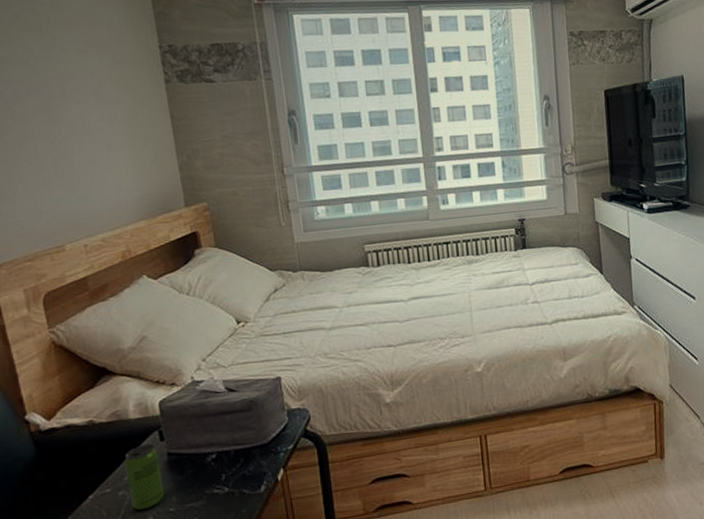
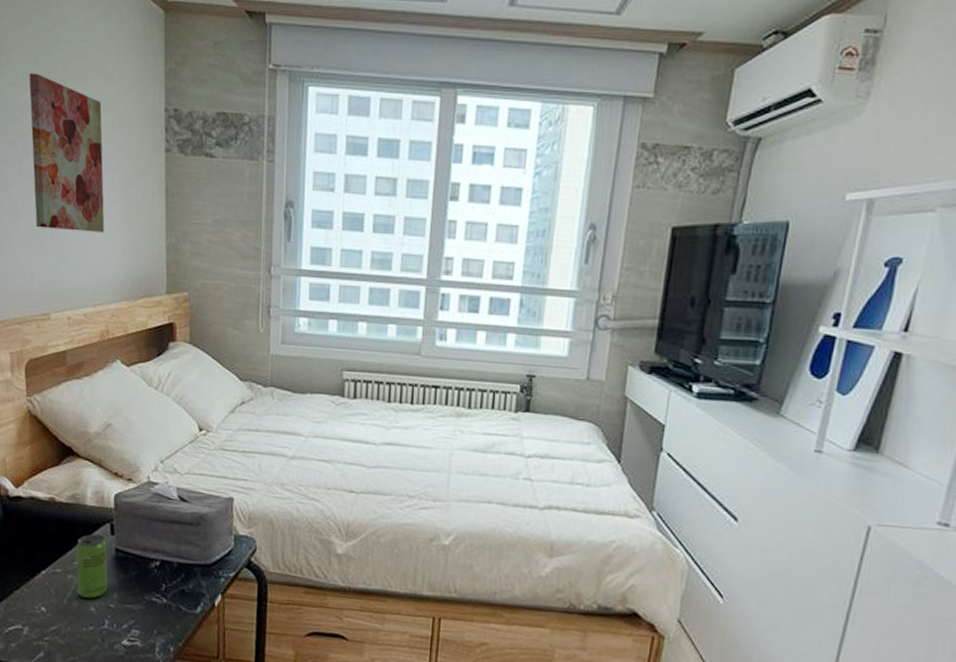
wall art: none [11,27,112,168] -> present [29,73,105,232]

